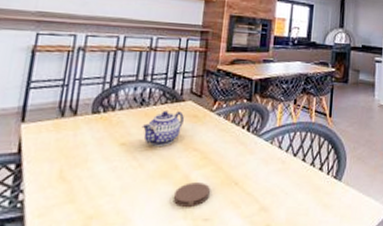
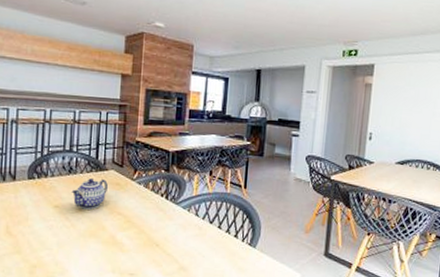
coaster: present [173,182,210,207] -> none [102,242,134,263]

